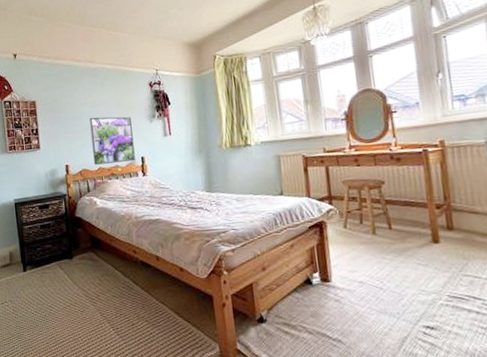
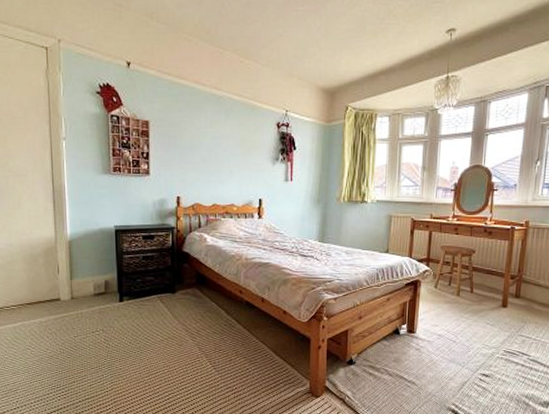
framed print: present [89,116,136,165] -> none [208,149,254,201]

